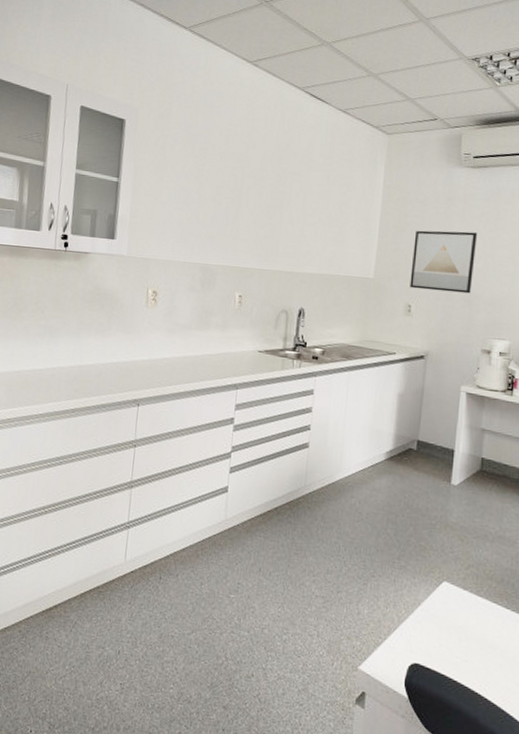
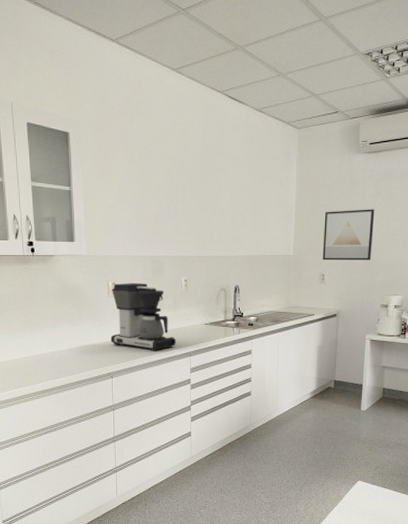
coffee maker: none [142,292,221,378] -> present [110,283,176,351]

